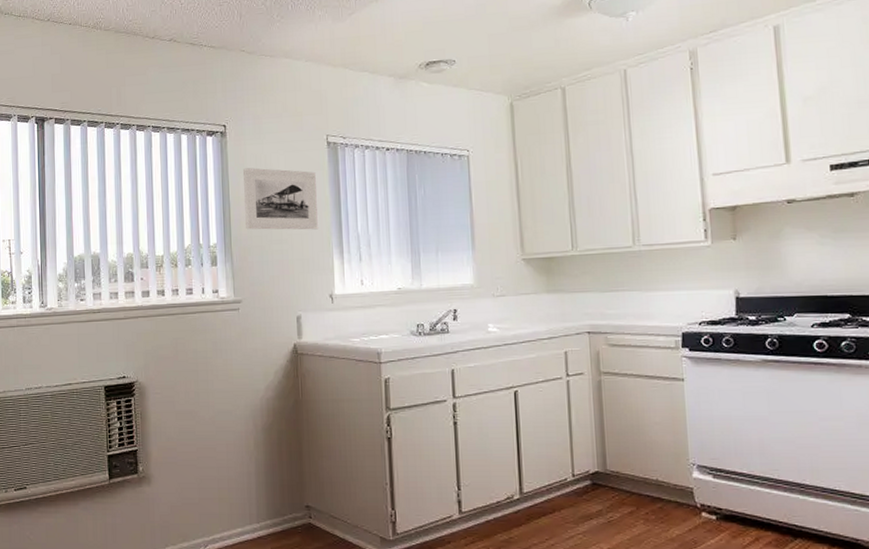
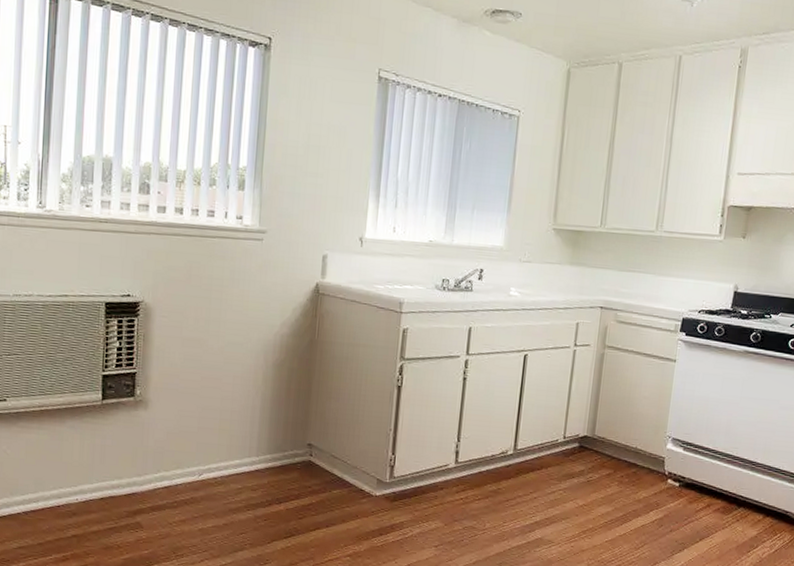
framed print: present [243,167,319,230] -> none [280,89,363,168]

